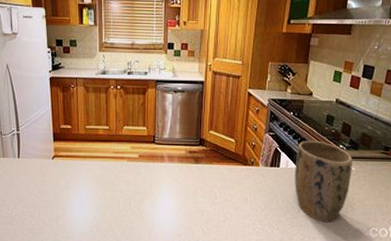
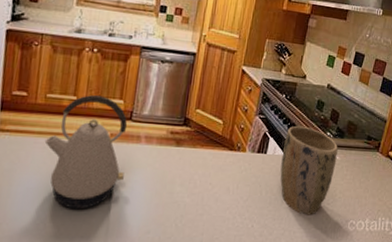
kettle: none [89,124,154,217] -> present [44,95,128,210]

